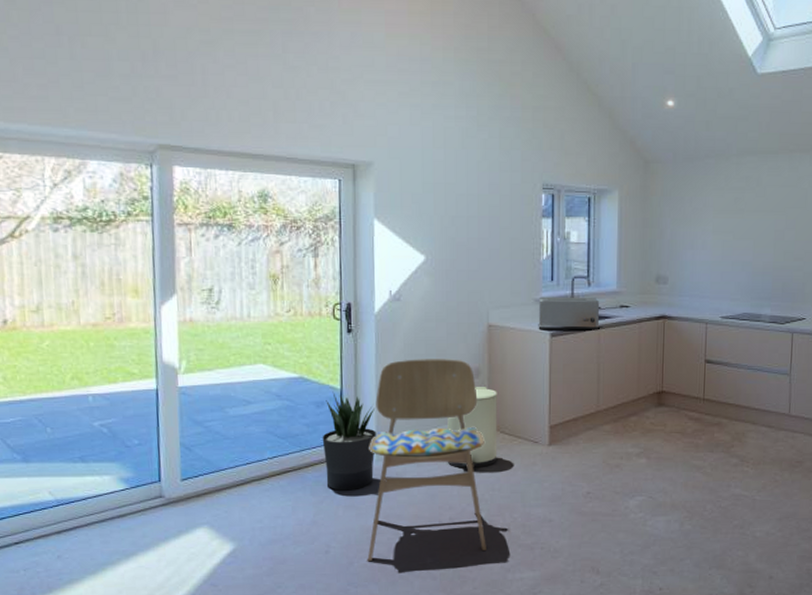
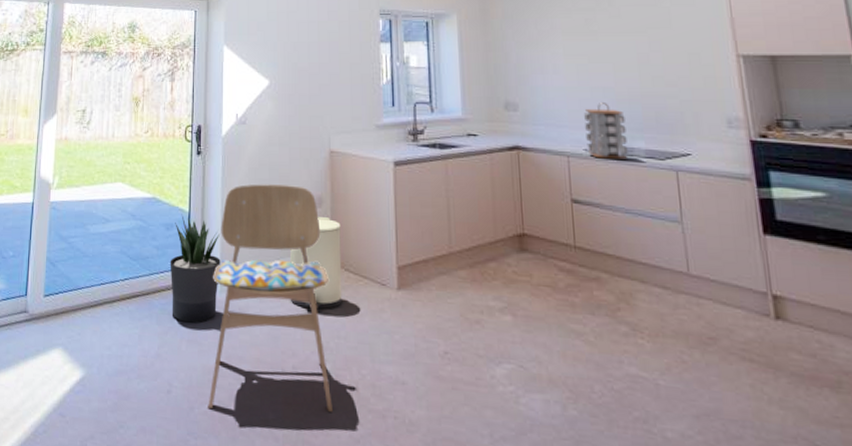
toaster: present [538,296,601,330] -> none [380,122,447,161]
spice rack: none [723,274,758,326] -> present [584,101,628,160]

